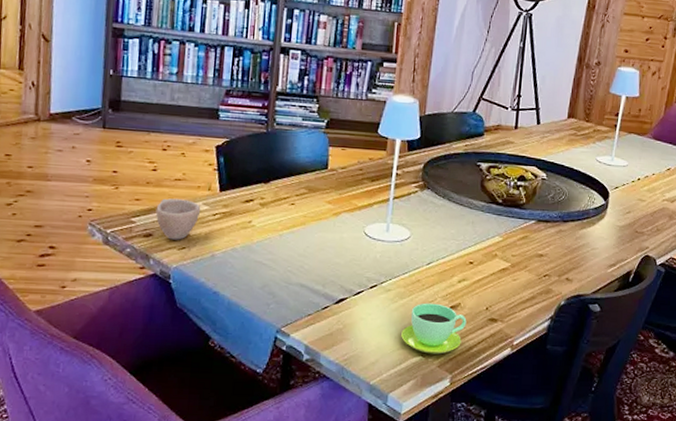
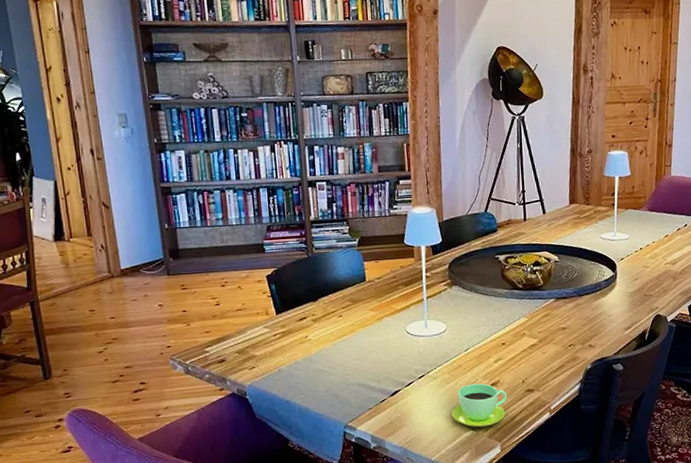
cup: present [155,198,201,240] -> none [224,326,263,362]

